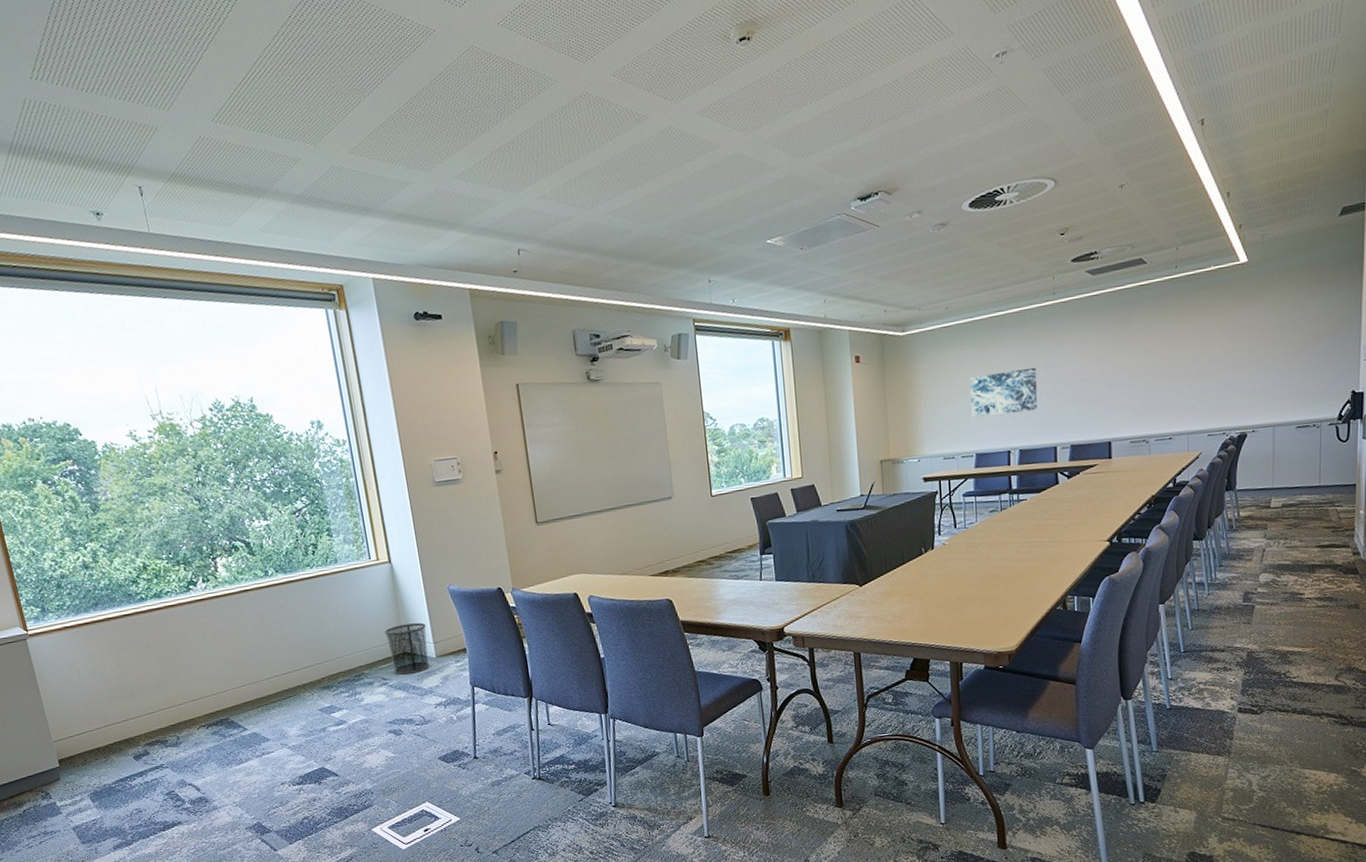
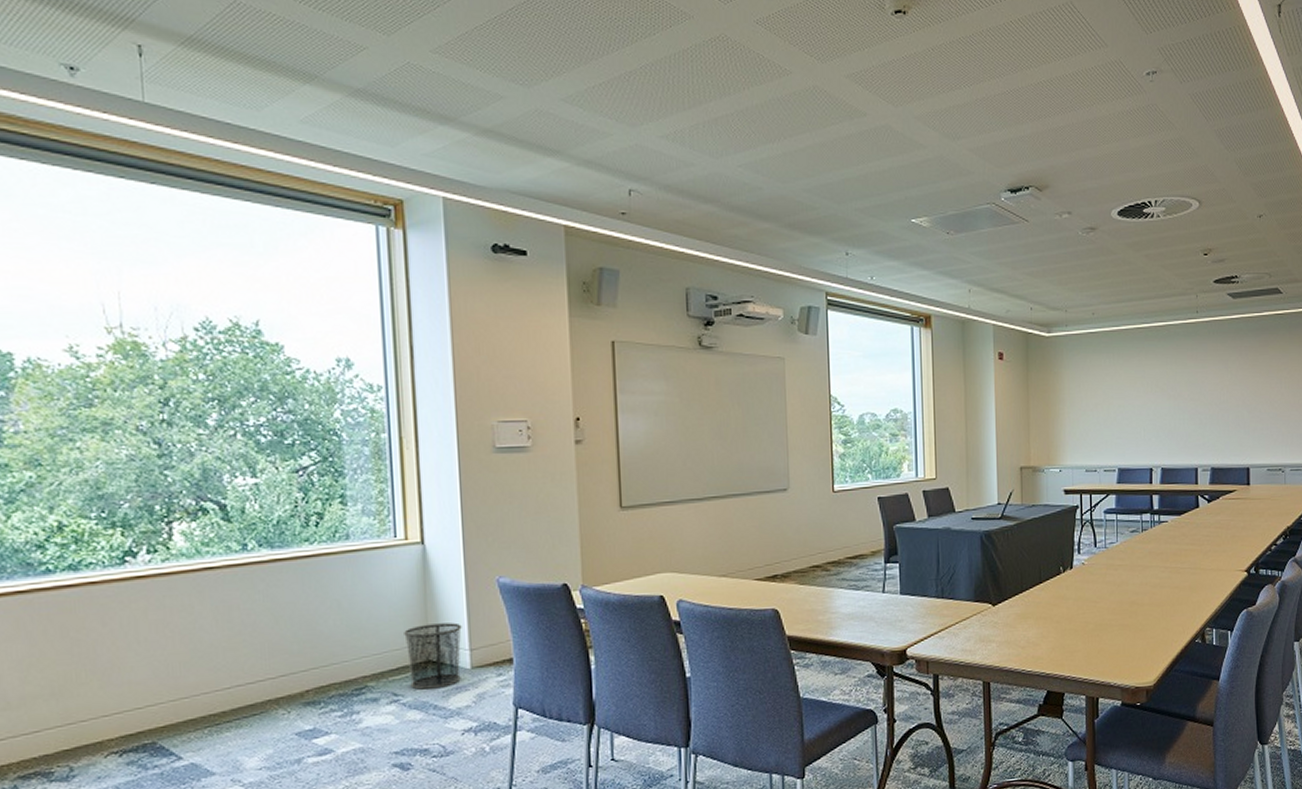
wall art: present [969,367,1038,418] -> none [1113,384,1180,431]

